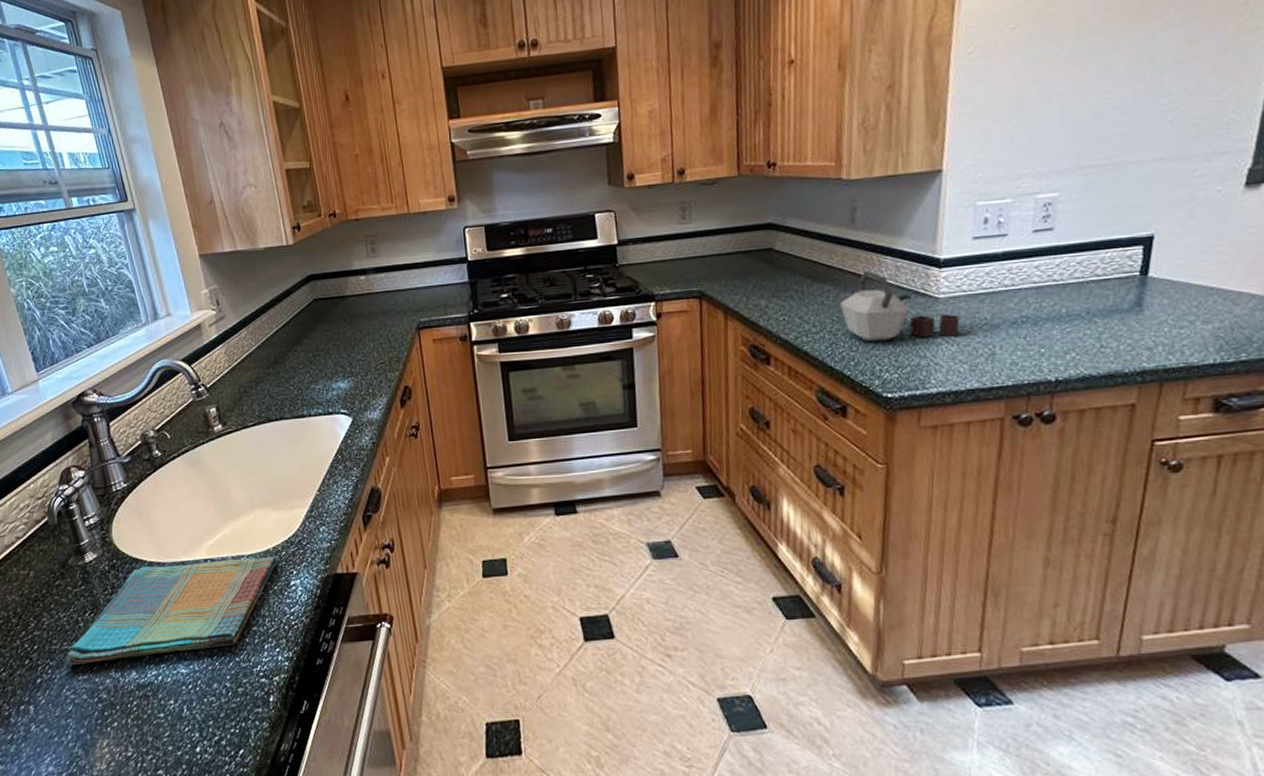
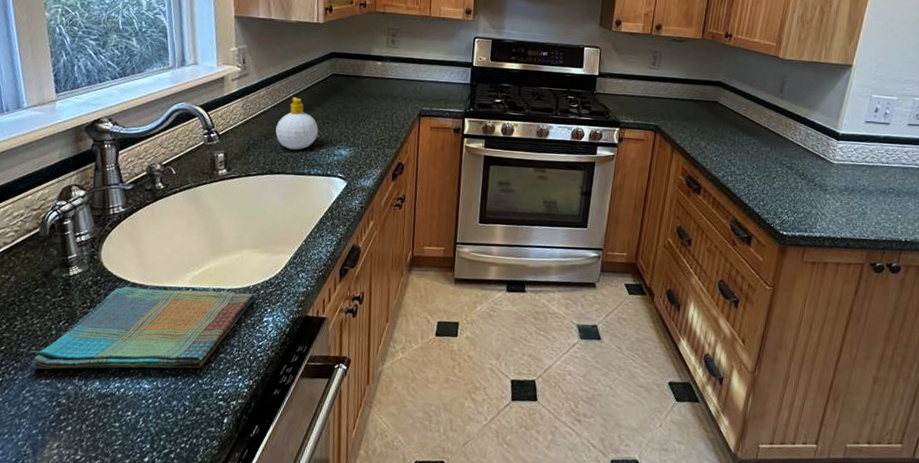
soap bottle: none [264,332,311,392] -> present [275,97,319,150]
kettle: present [841,271,960,342] -> none [761,133,846,195]

